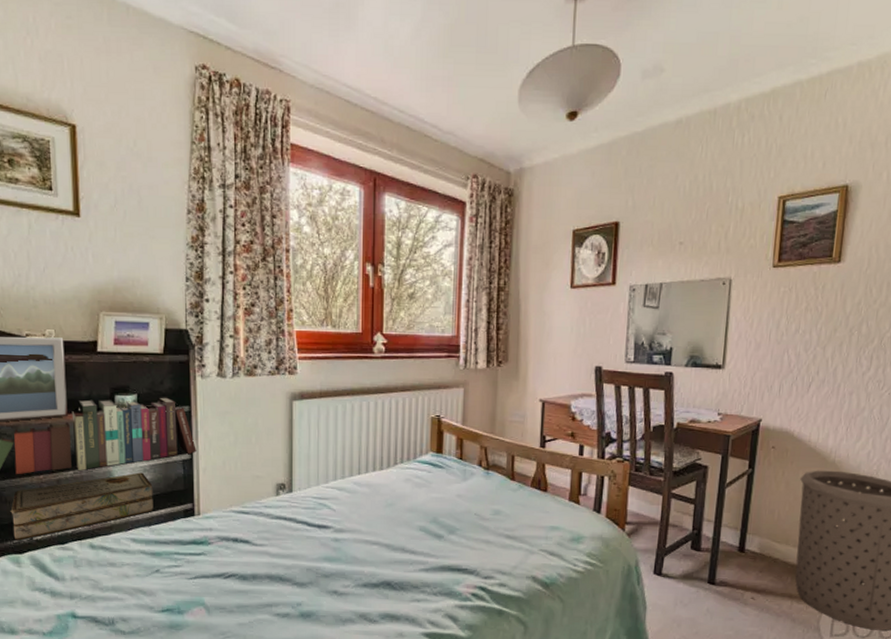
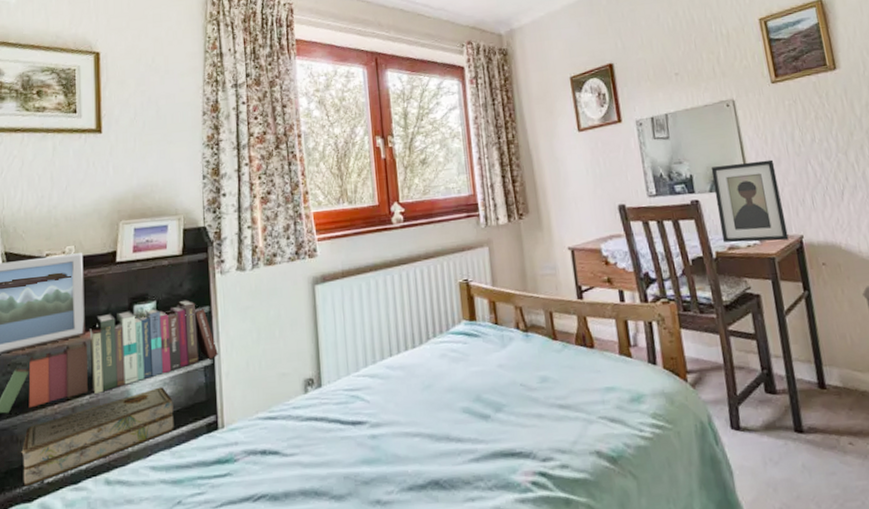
picture frame: none [686,342,754,421] -> present [710,159,789,243]

